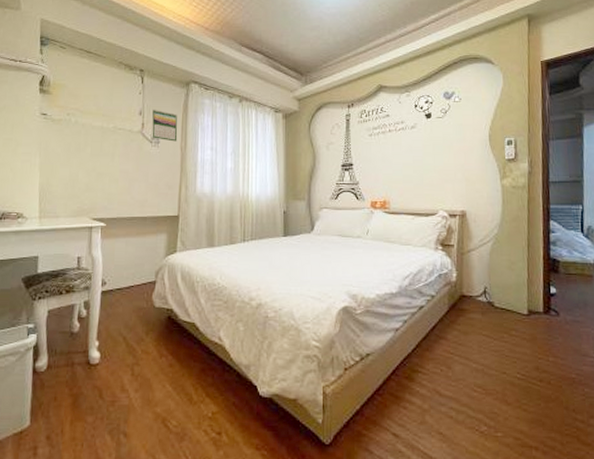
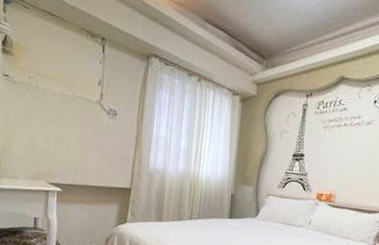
calendar: present [152,109,178,142] -> none [109,80,136,116]

